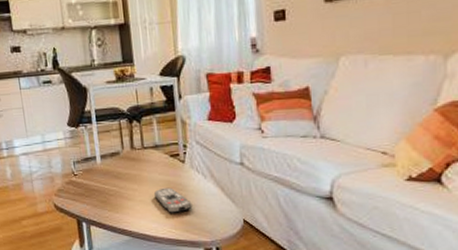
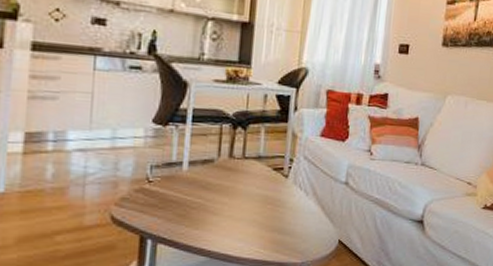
remote control: present [154,187,193,213] -> none [247,203,288,231]

